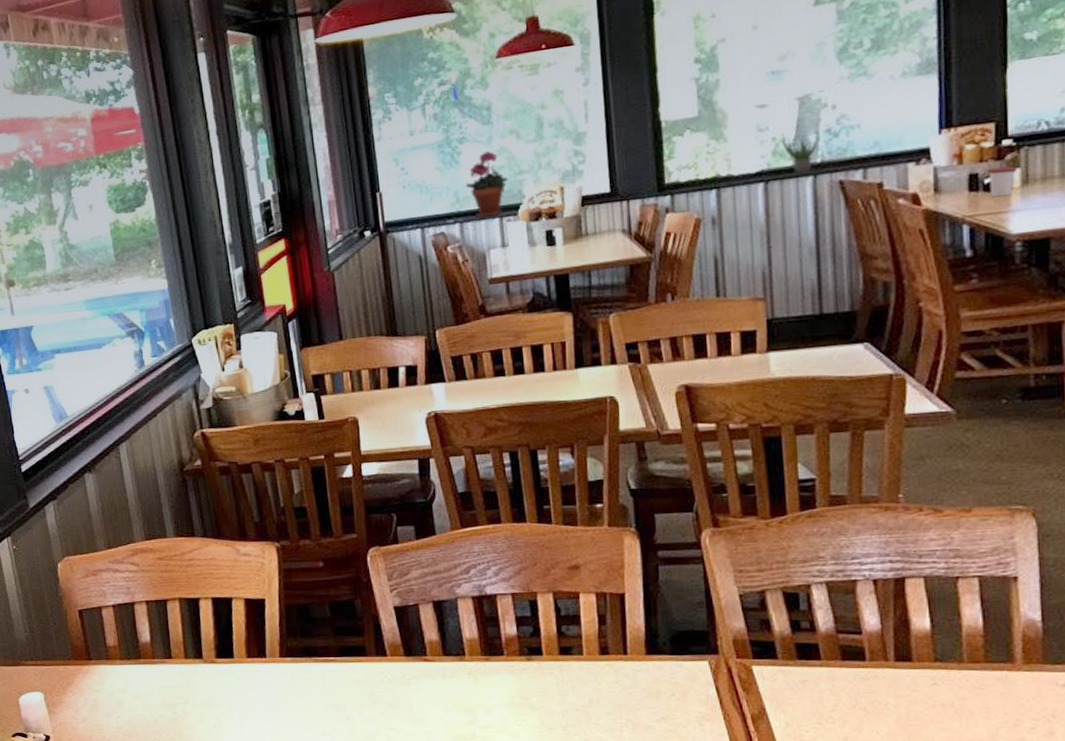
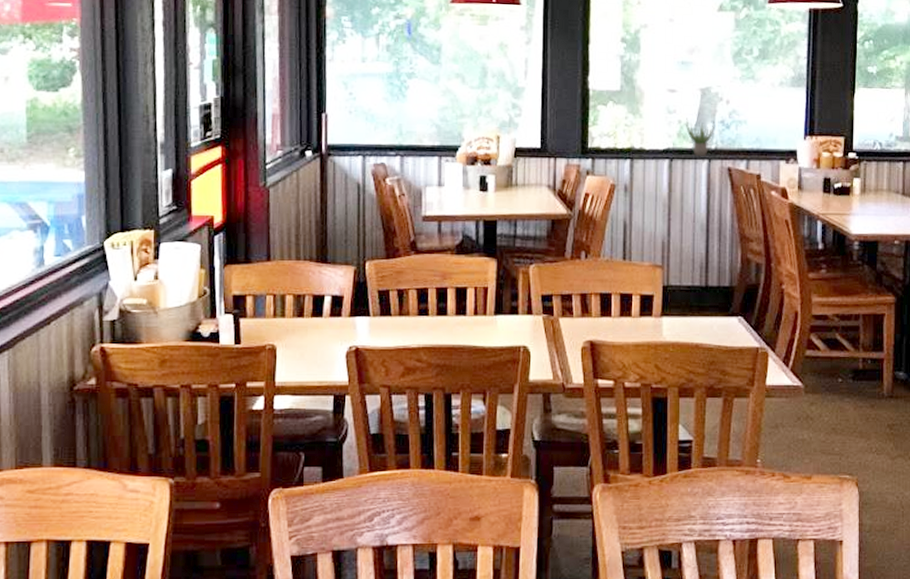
potted plant: present [466,151,508,219] -> none [411,90,450,155]
cup: present [987,161,1017,198] -> none [837,170,857,201]

